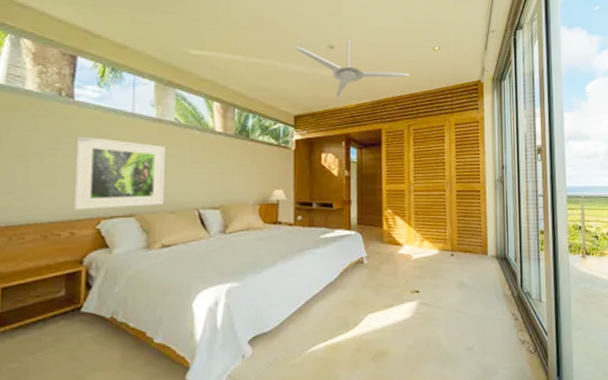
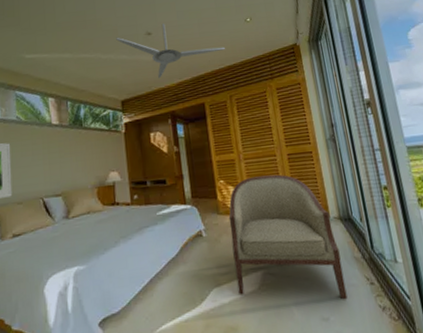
chair: none [391,209,493,332] -> present [228,174,348,300]

